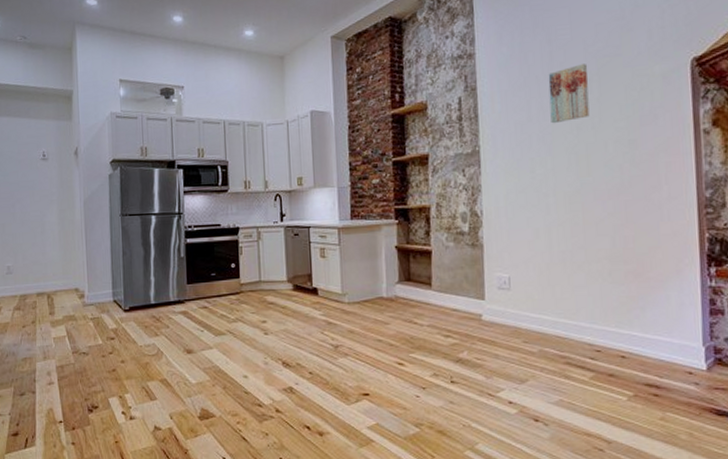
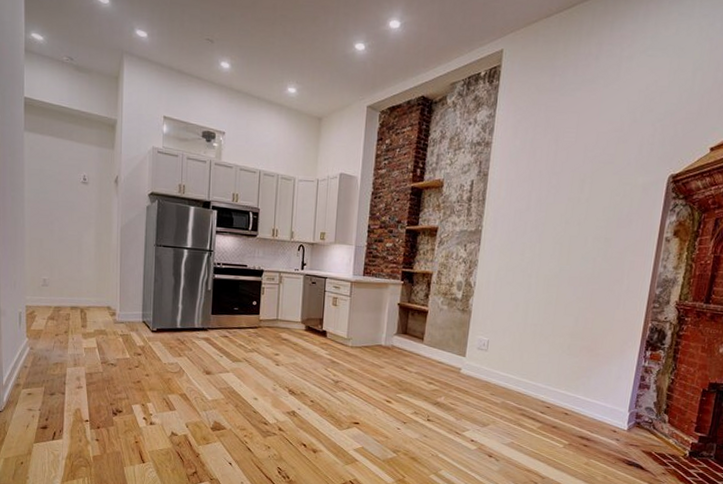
wall art: present [548,64,590,124] -> none [545,166,585,216]

